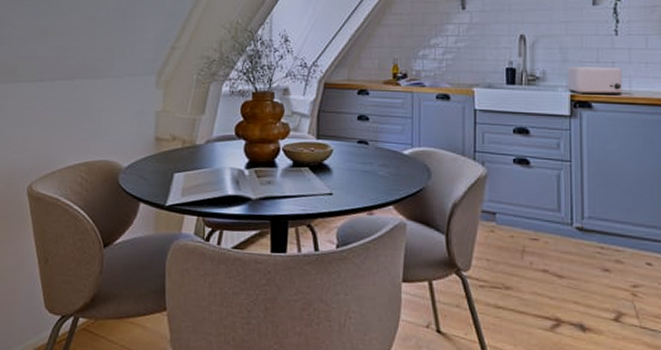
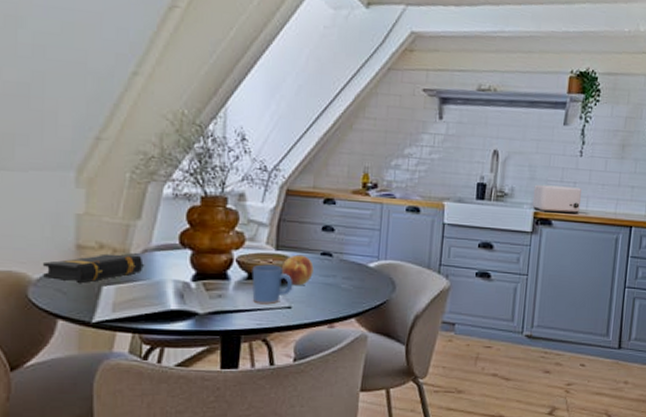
book: none [130,144,208,170] -> present [42,253,145,283]
mug: none [296,152,332,191] -> present [252,264,292,305]
fruit: none [323,143,351,173] -> present [282,254,314,286]

